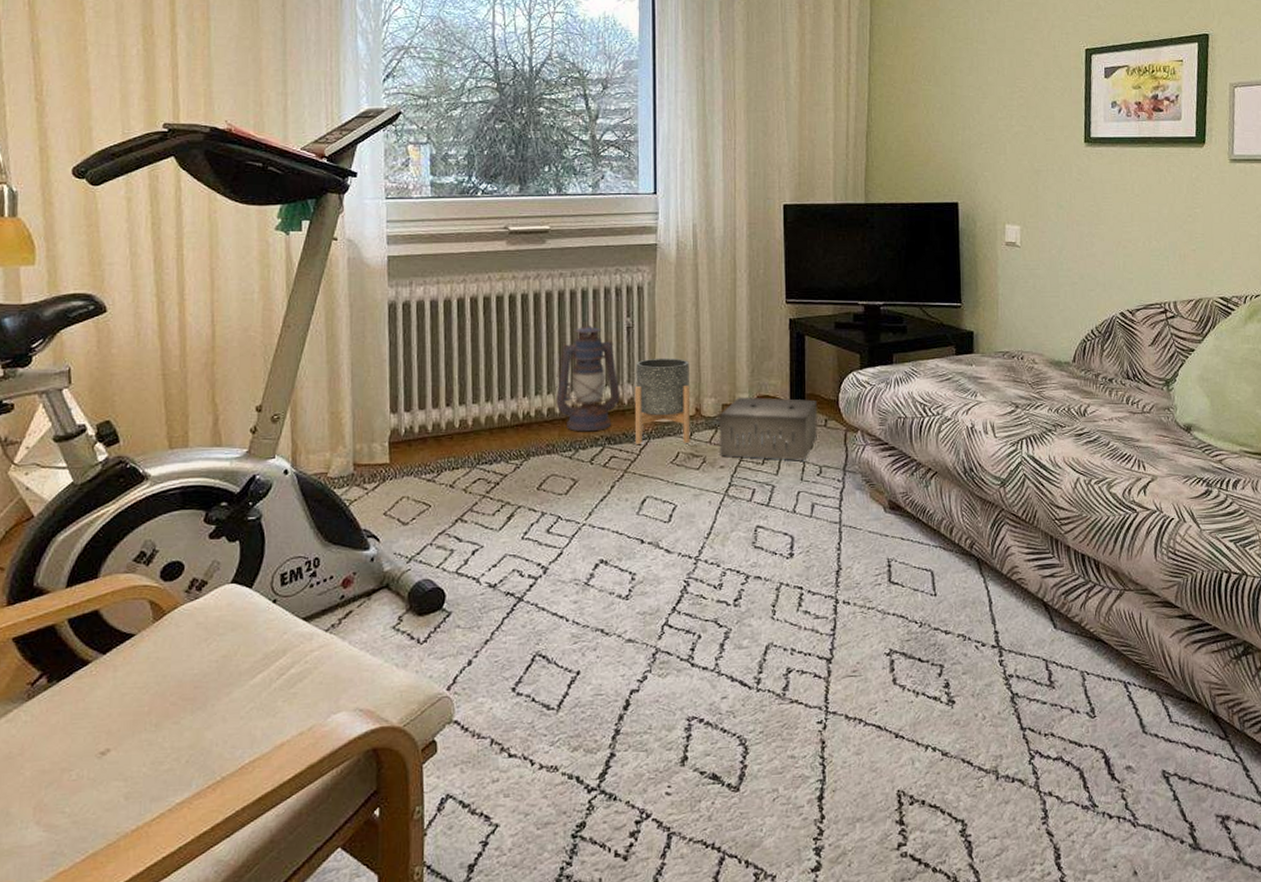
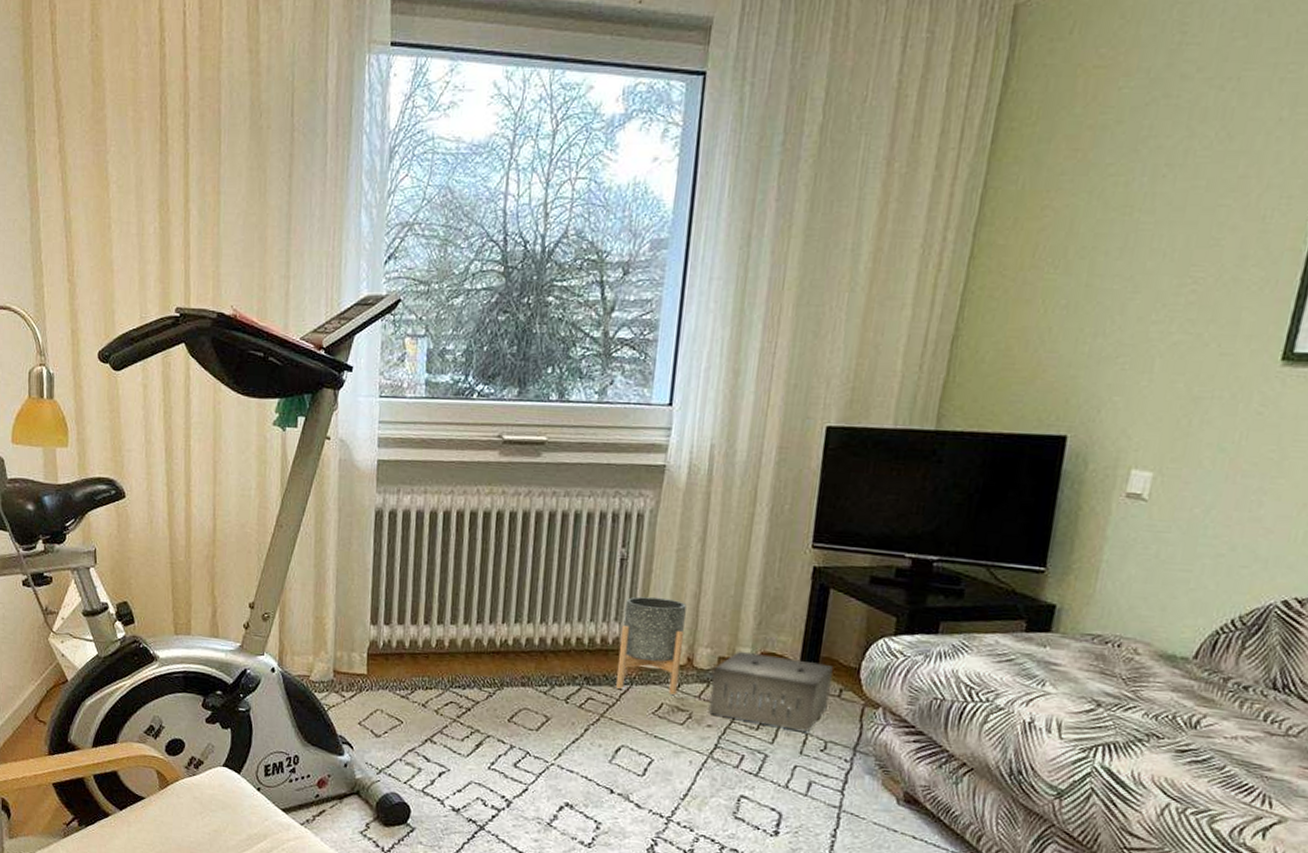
lantern: present [555,326,620,432] -> none [535,553,606,669]

